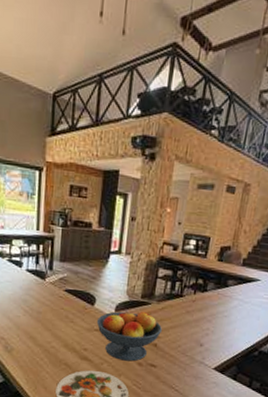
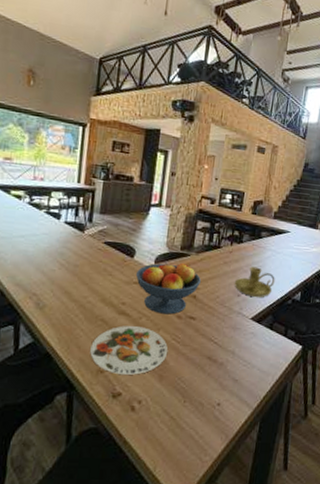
candle holder: none [196,316,241,348] -> present [234,266,275,297]

